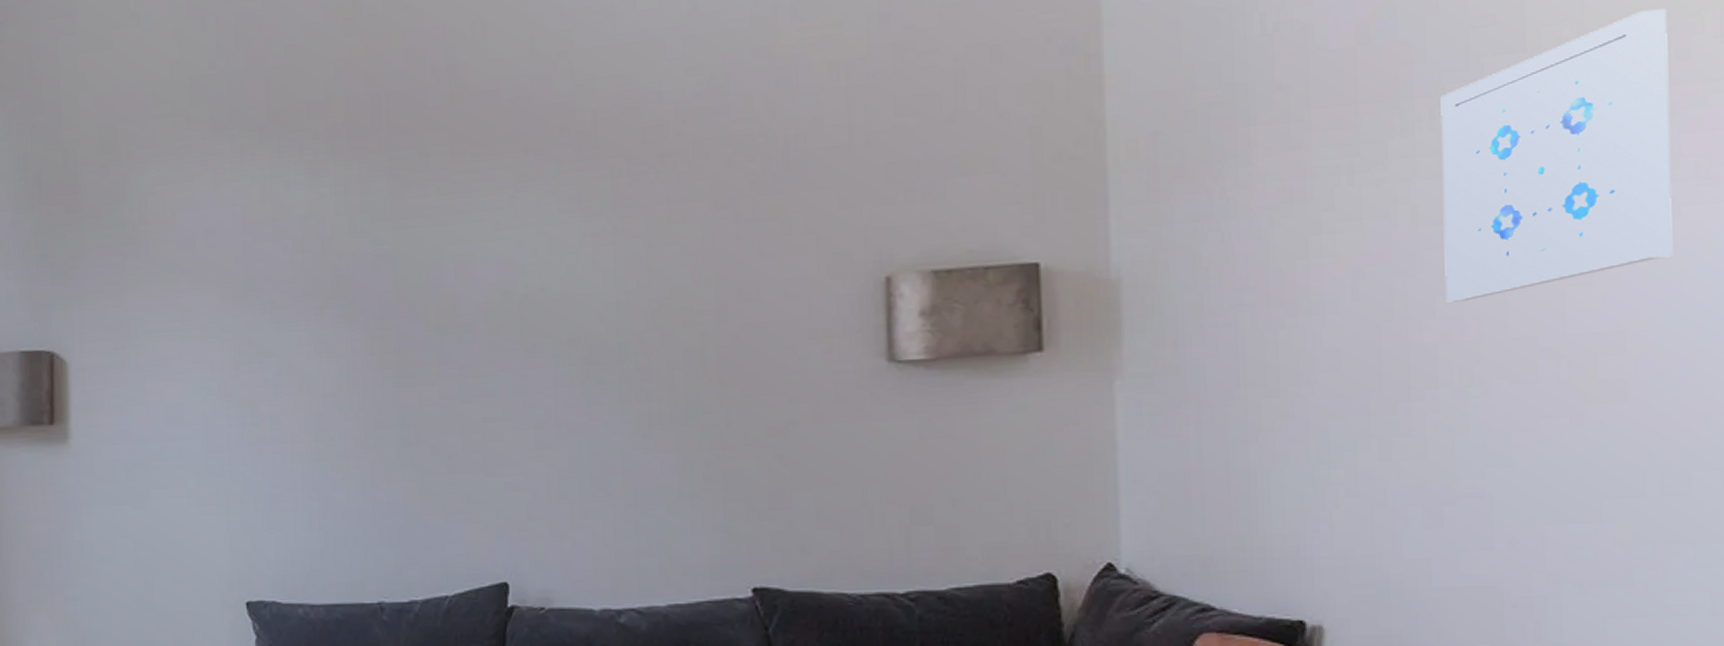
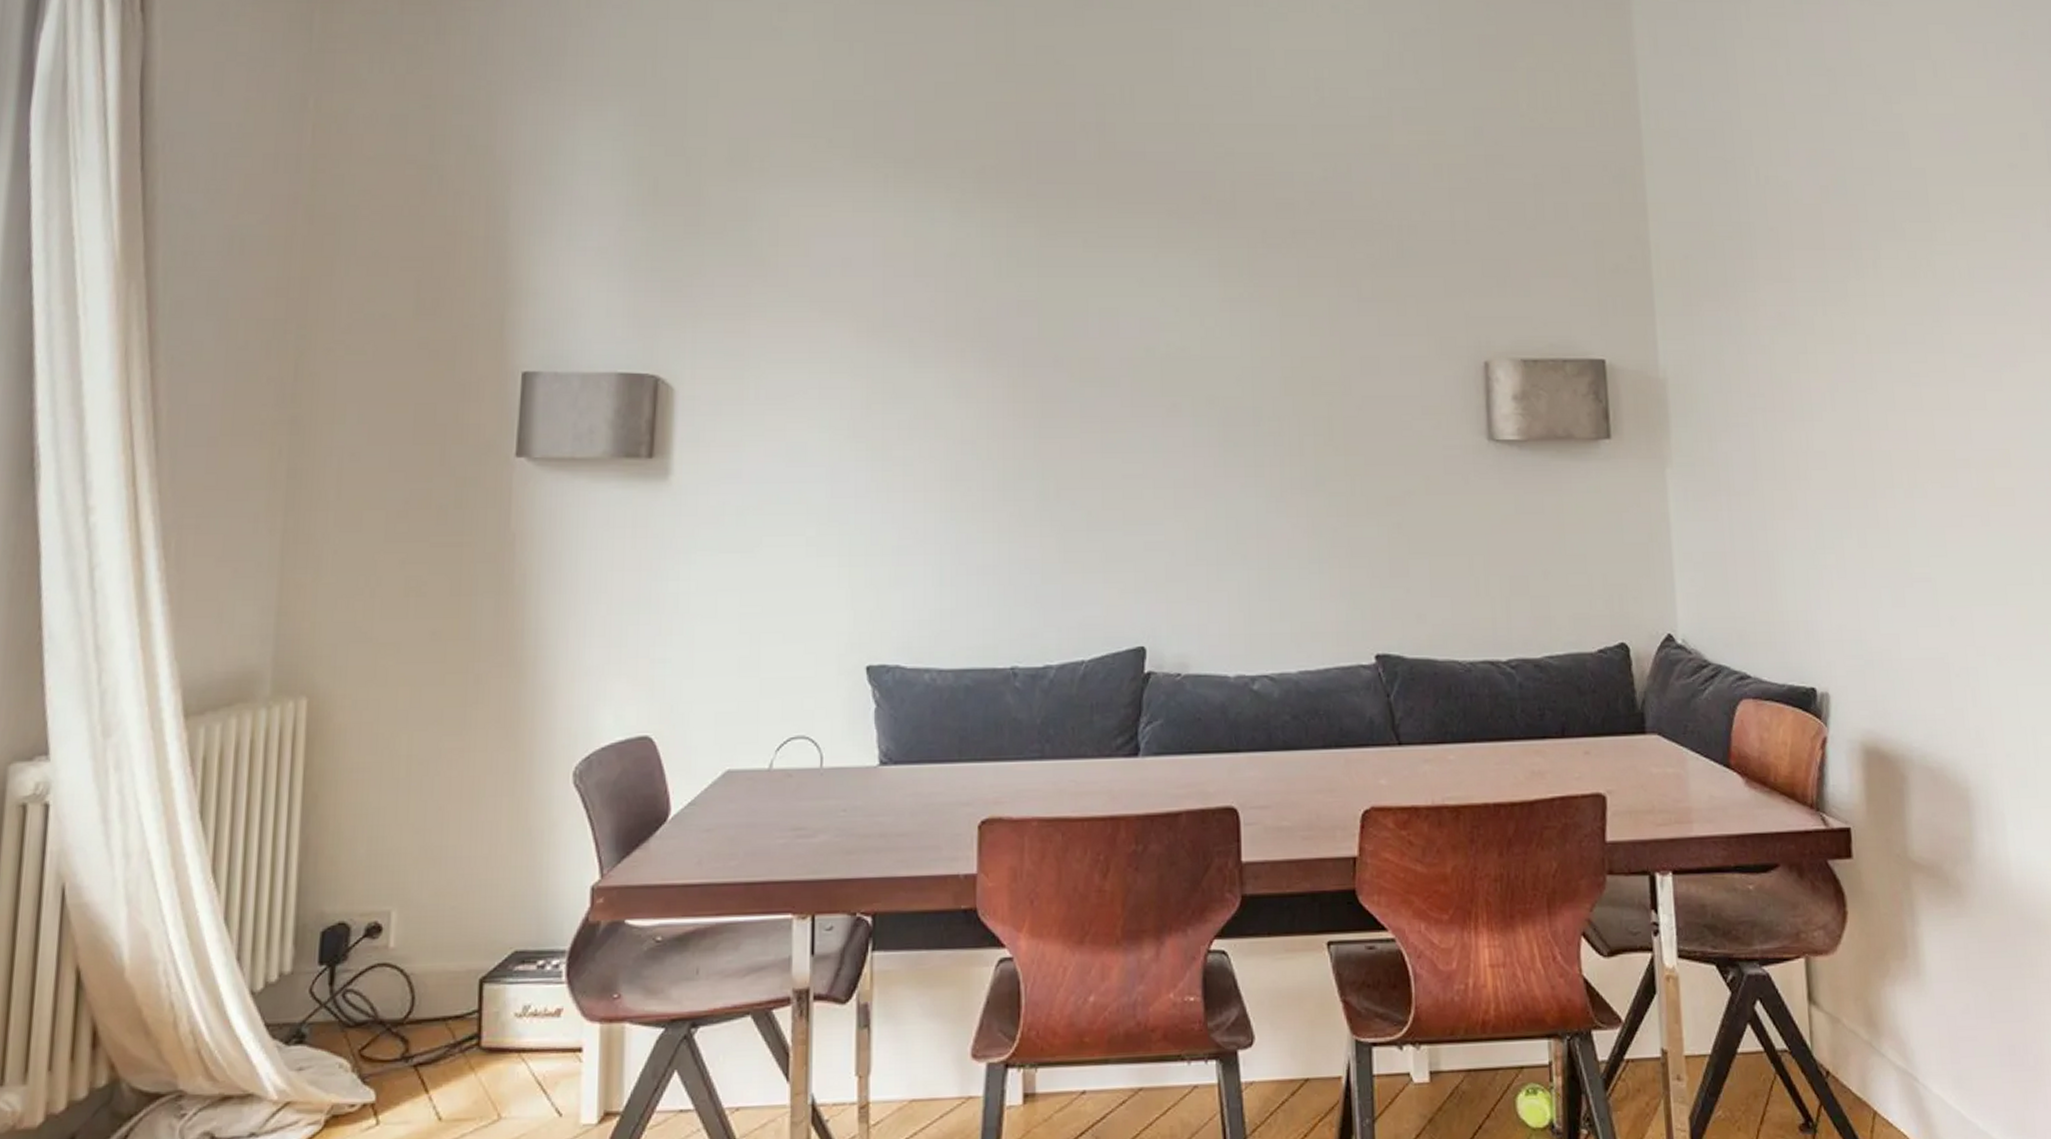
wall art: present [1440,8,1673,302] -> none [1879,200,2034,417]

